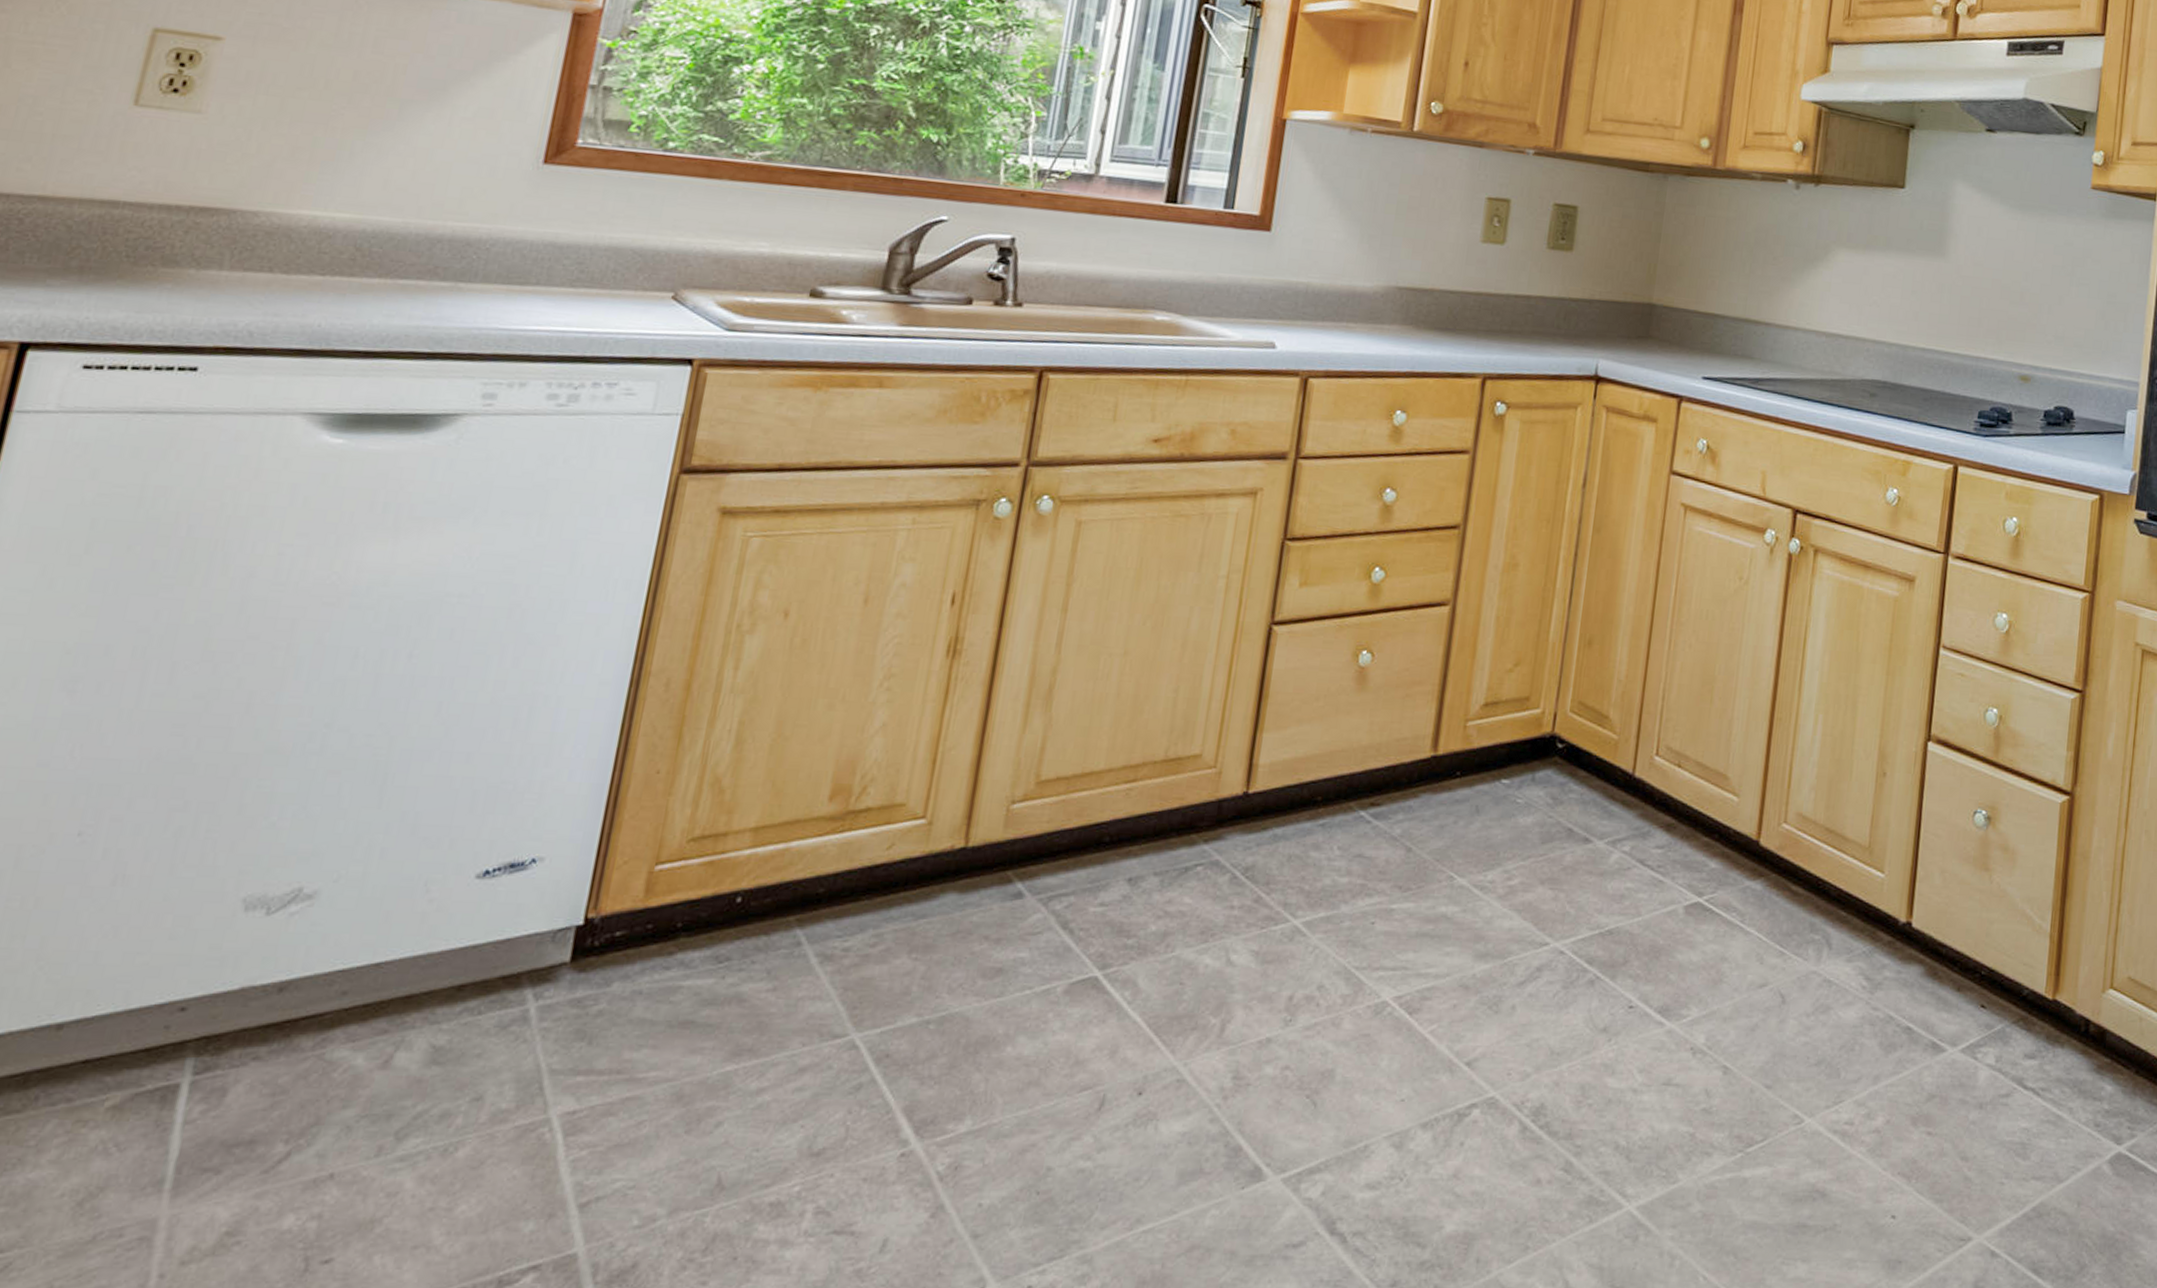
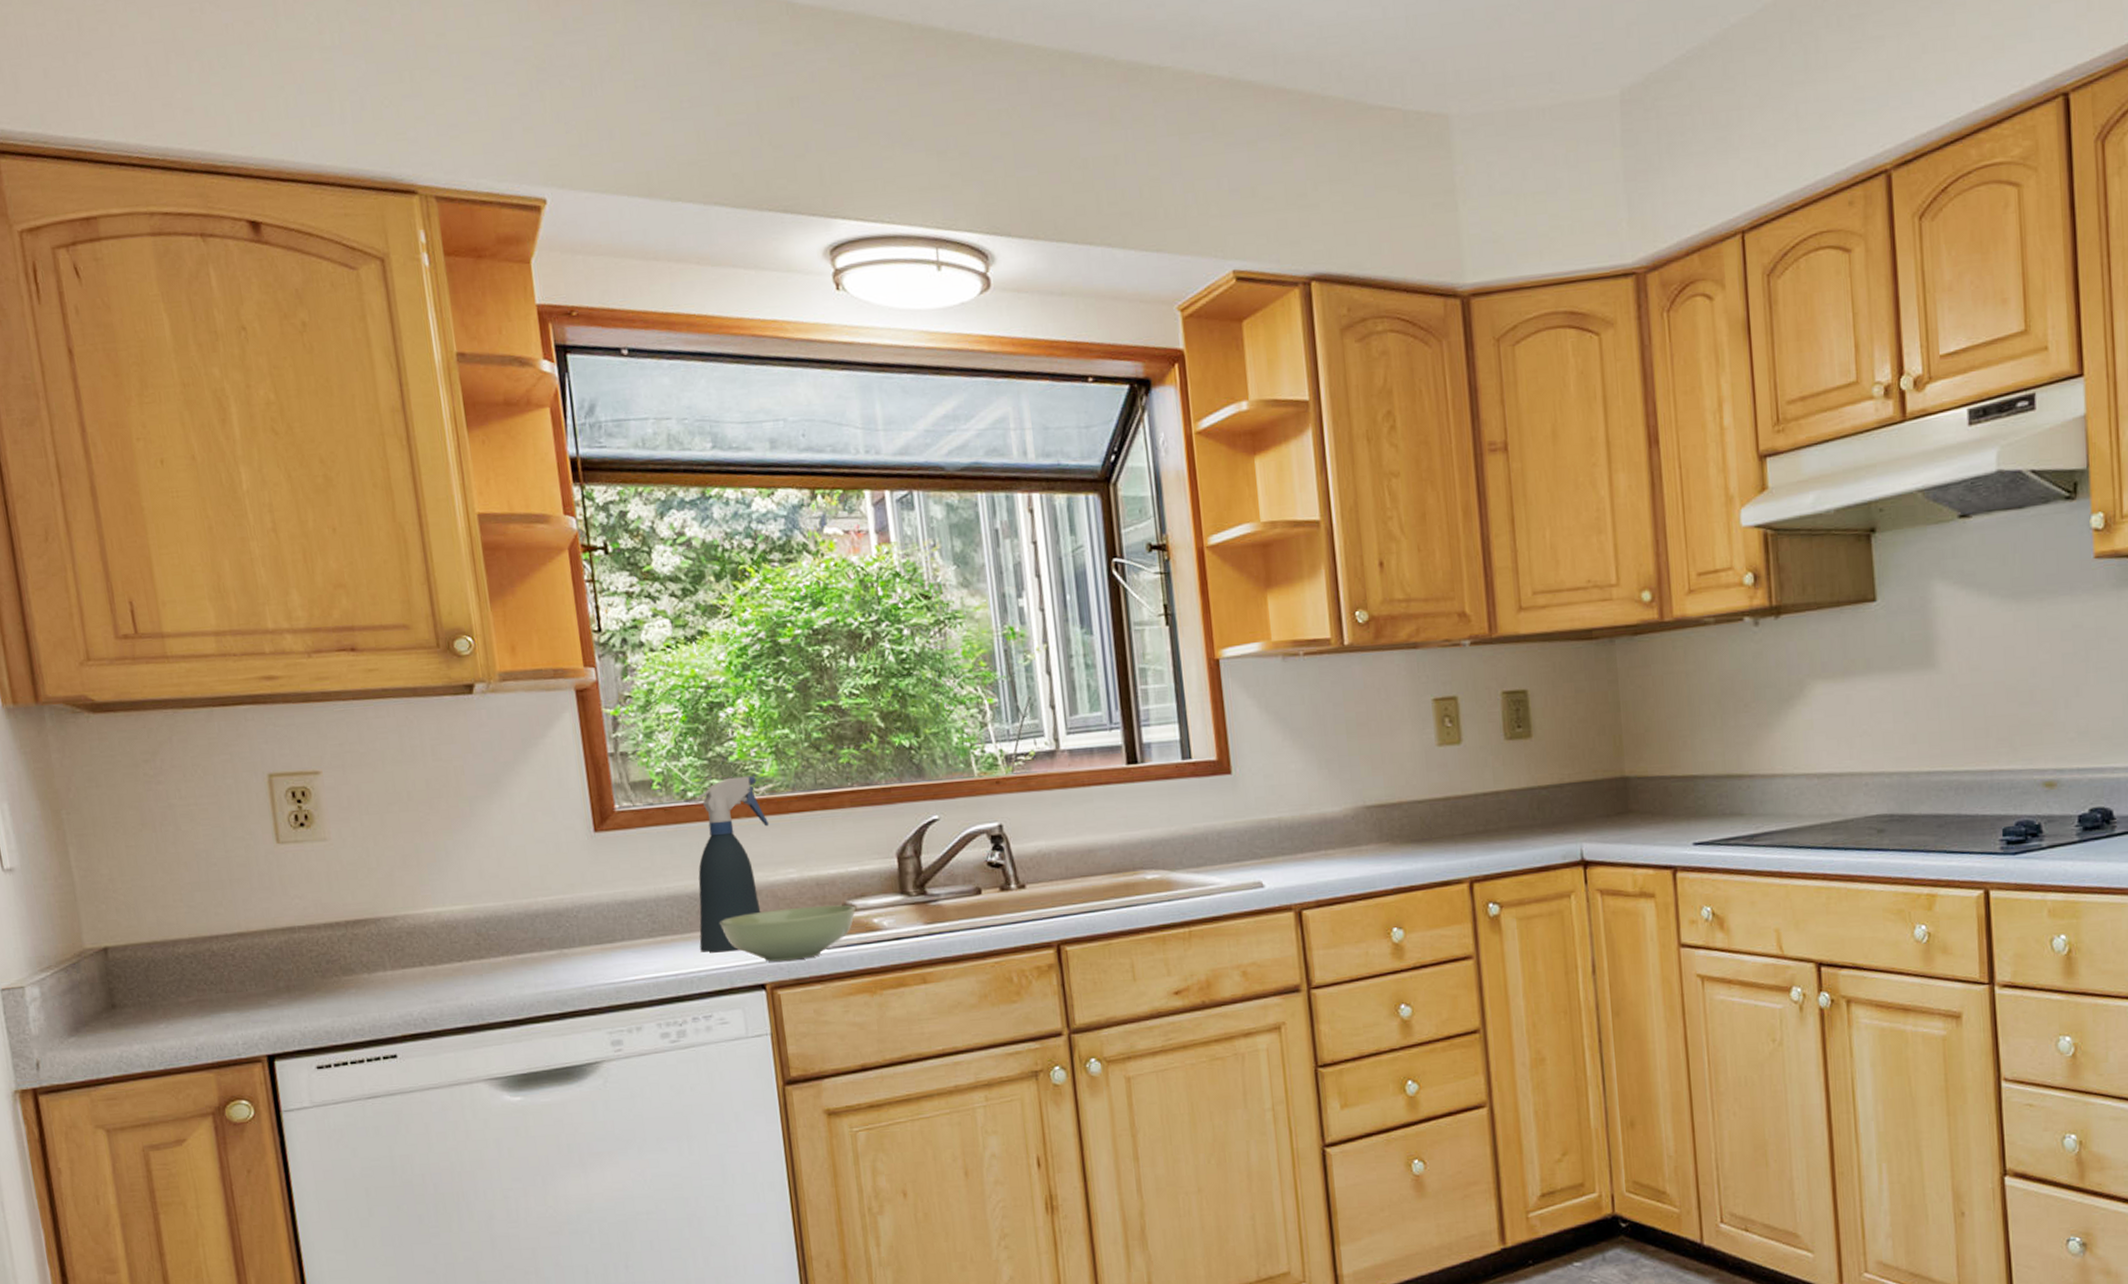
spray bottle: none [627,135,754,317] -> present [688,775,770,952]
bowl: none [660,281,826,340] -> present [719,904,857,962]

